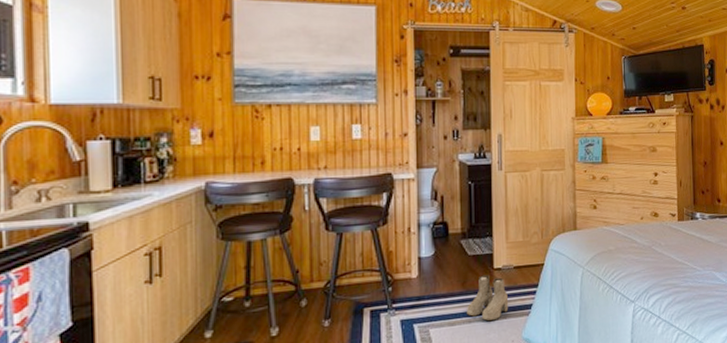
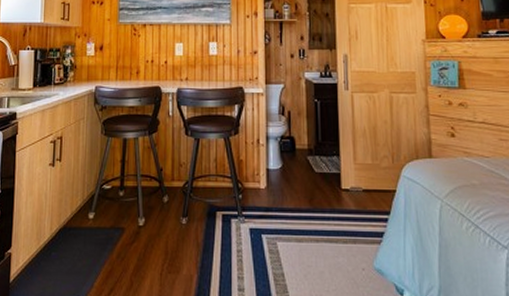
boots: present [467,274,509,322] -> none [314,194,358,244]

